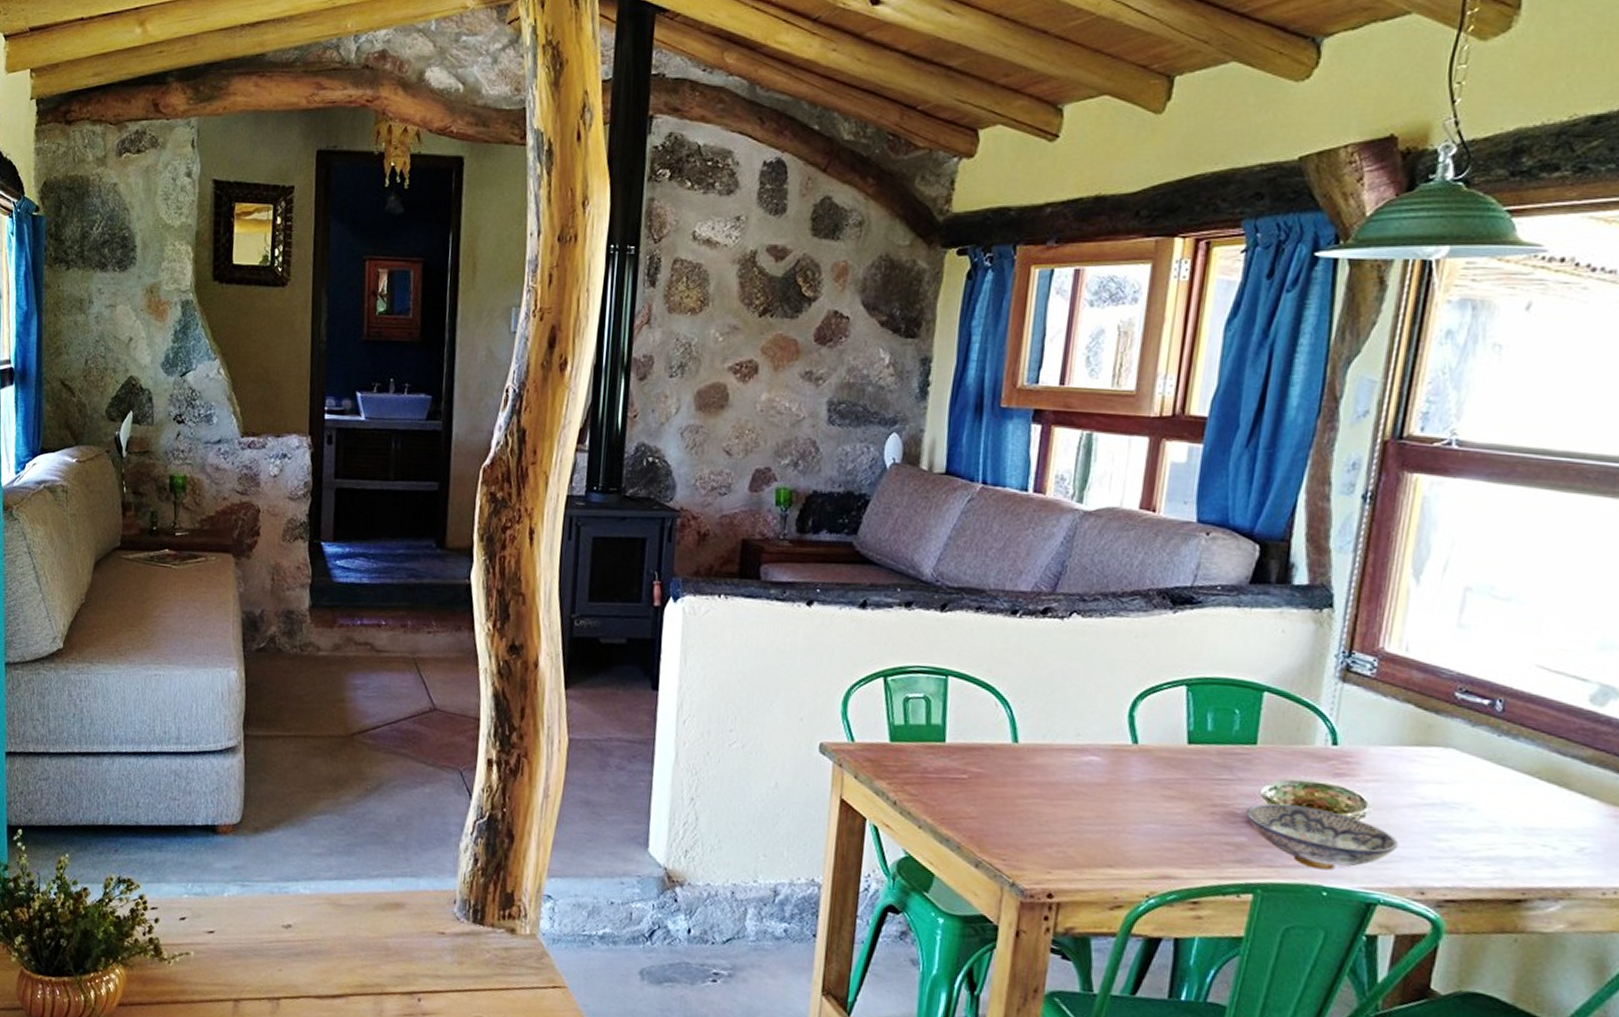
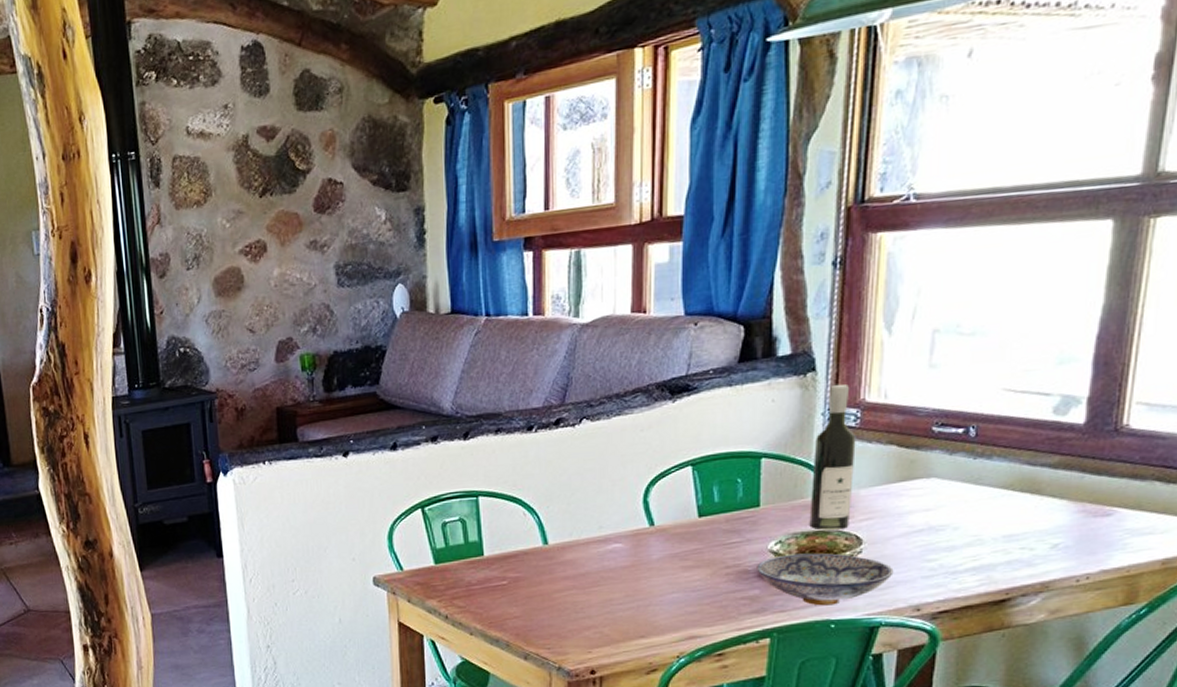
bottle: none [1309,626,1371,787] -> present [809,384,856,530]

